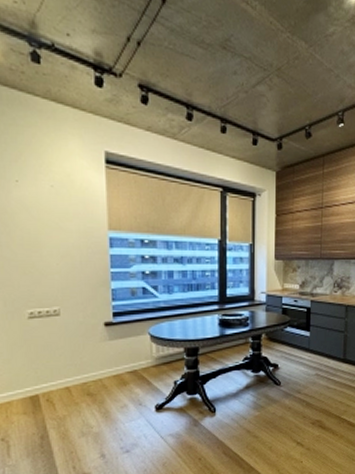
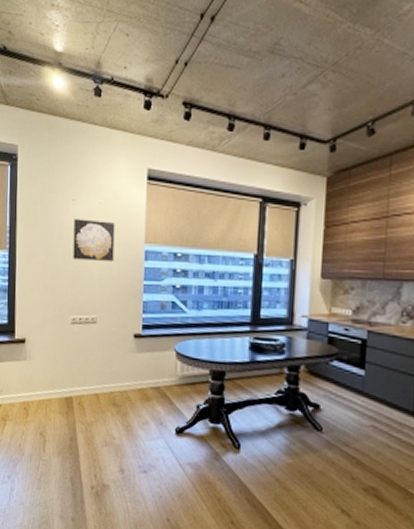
wall art: none [19,203,74,249] -> present [73,219,115,261]

